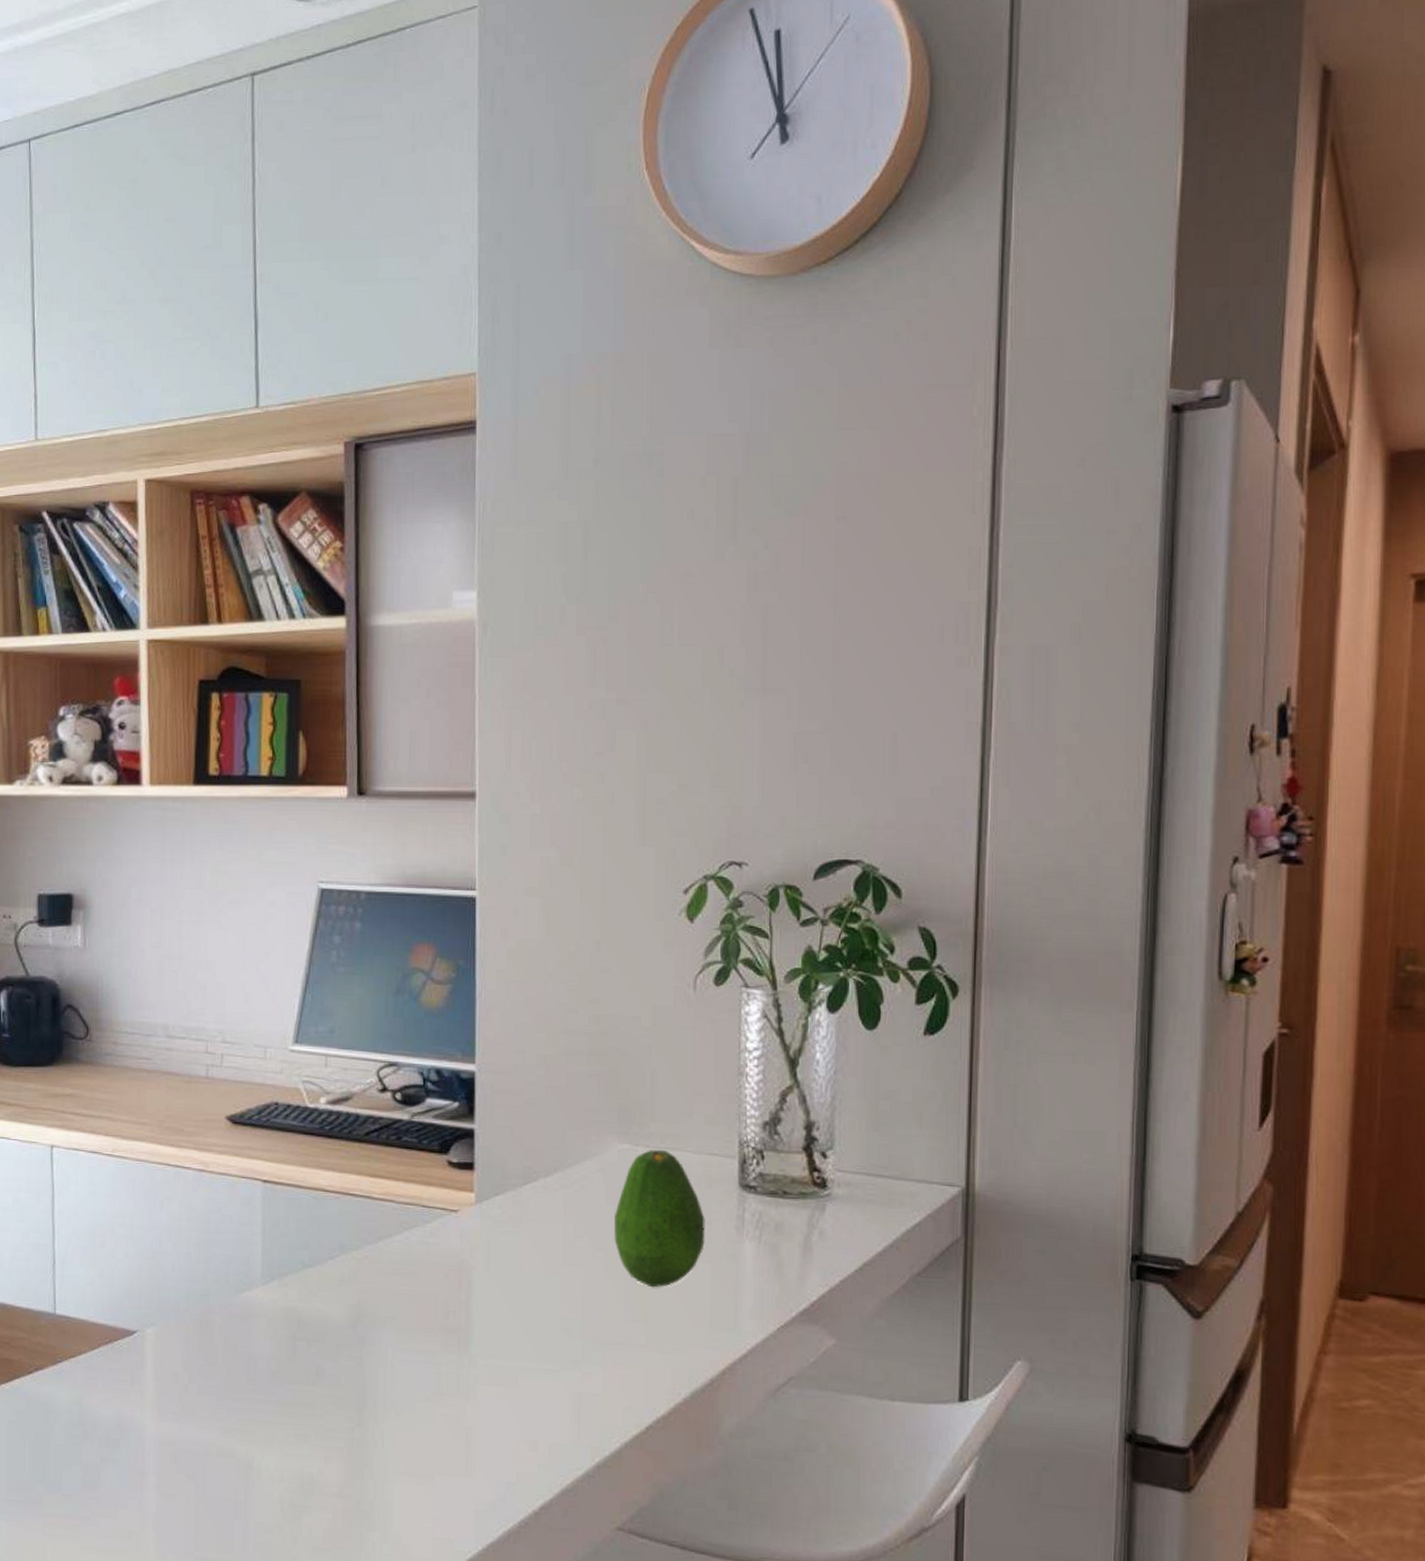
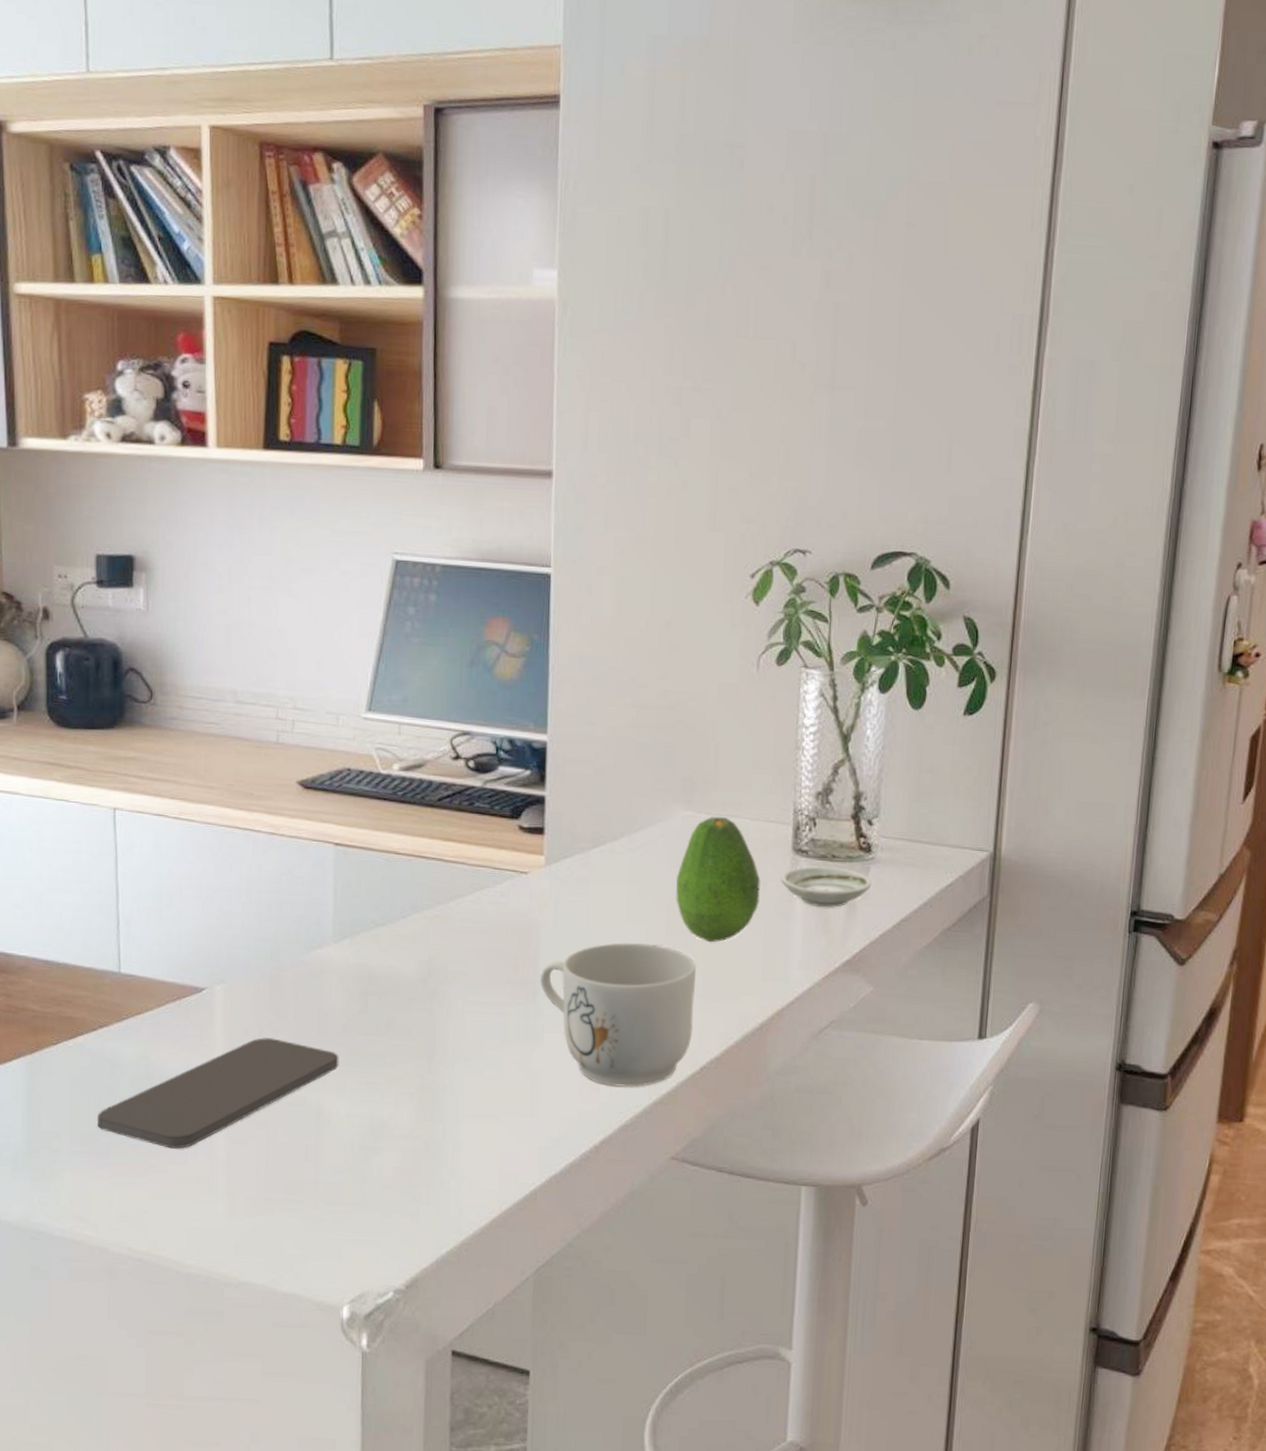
smartphone: none [32,1384,268,1501] -> present [97,1037,339,1149]
mug: none [473,1287,639,1447] -> present [540,942,697,1087]
saucer: none [727,1203,829,1249] -> present [780,865,872,907]

